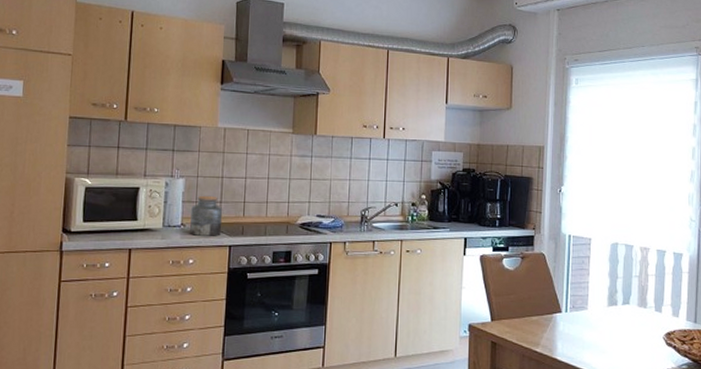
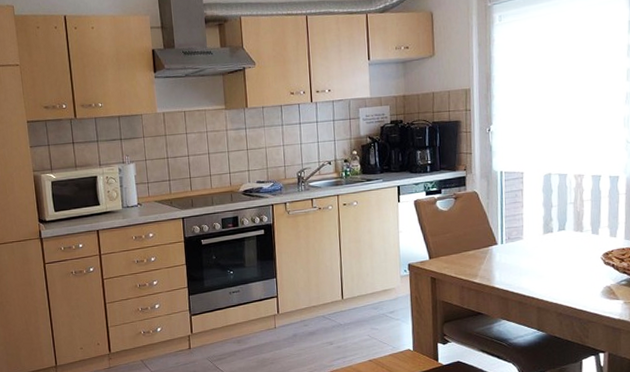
jar: present [190,195,223,236] -> none [144,175,174,213]

